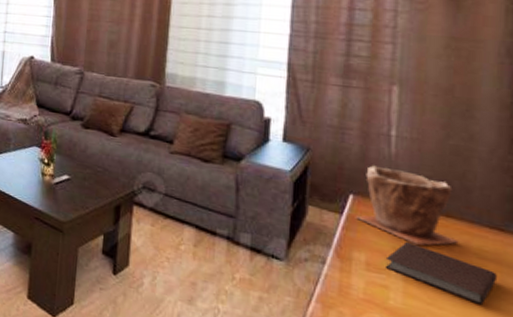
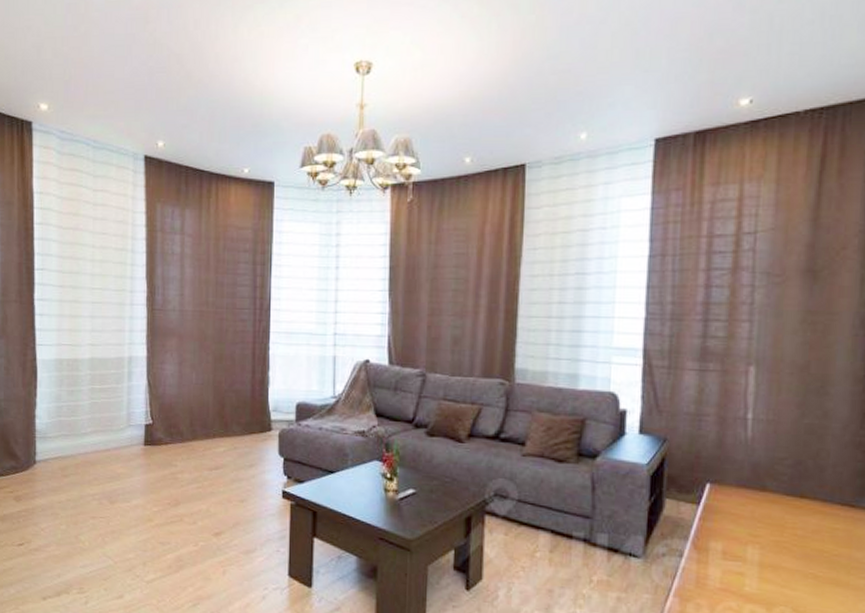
plant pot: present [355,165,459,246] -> none [712,451,812,530]
notebook: present [384,241,497,306] -> none [740,526,847,583]

